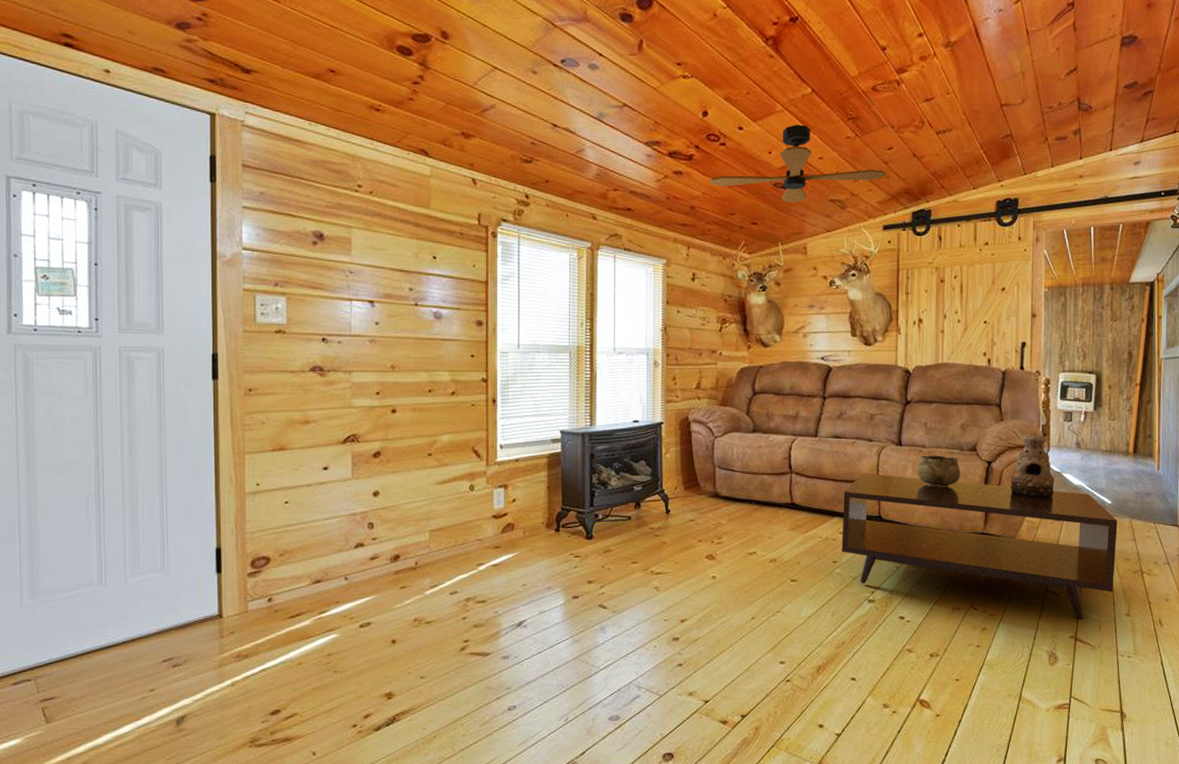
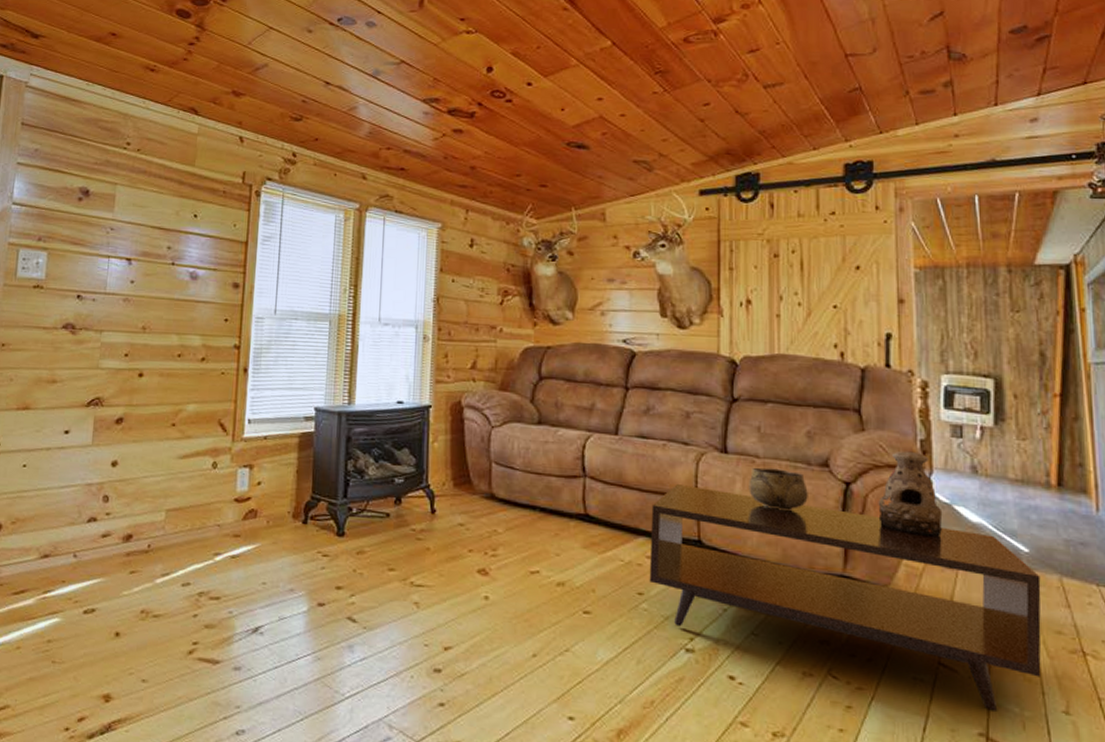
ceiling fan: present [709,124,886,203] -> none [492,79,702,164]

